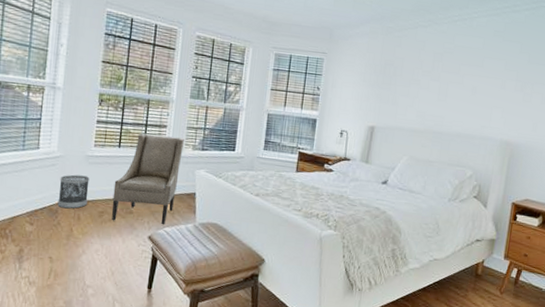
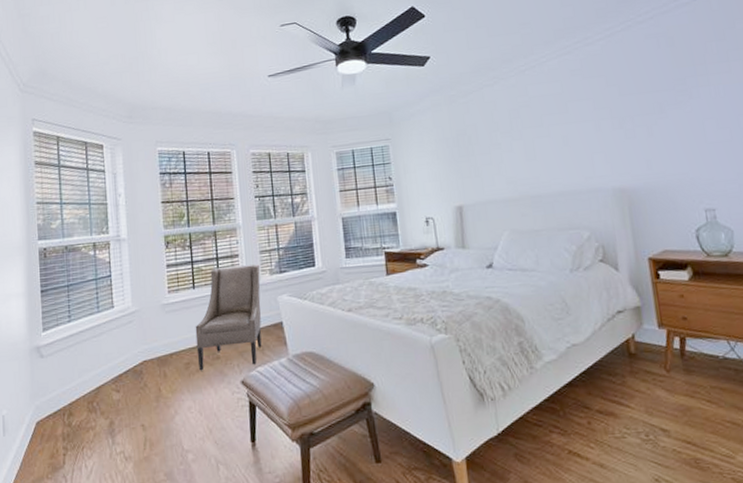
wastebasket: present [57,174,90,209] -> none [139,326,171,368]

